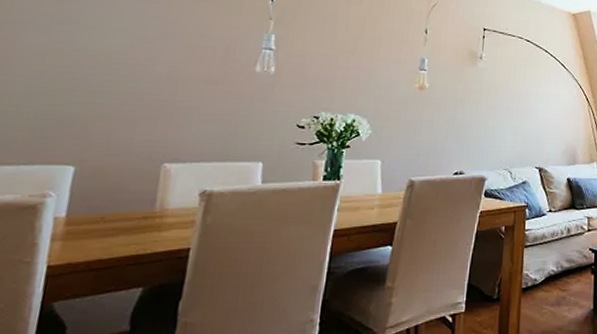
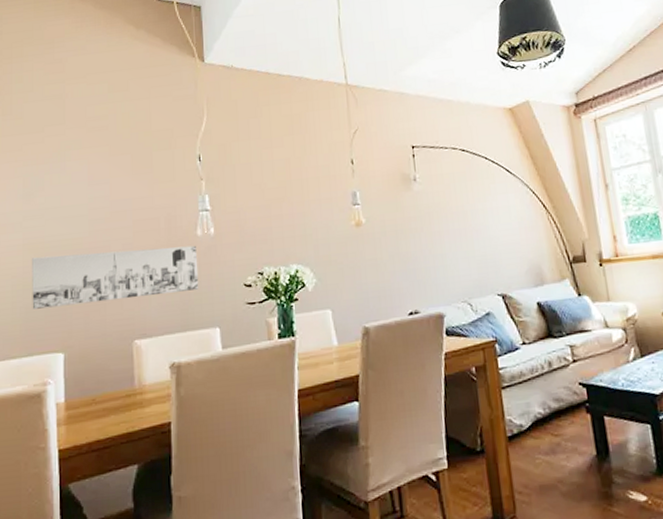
wall art: none [43,63,253,123] -> present [32,245,199,309]

